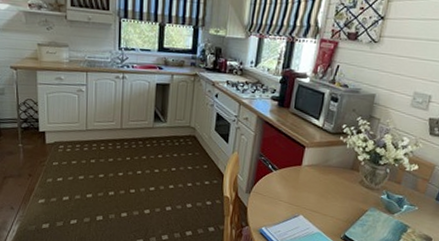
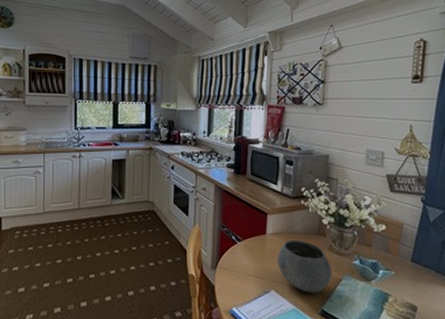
bowl: none [309,172,360,221] -> present [278,239,332,293]

